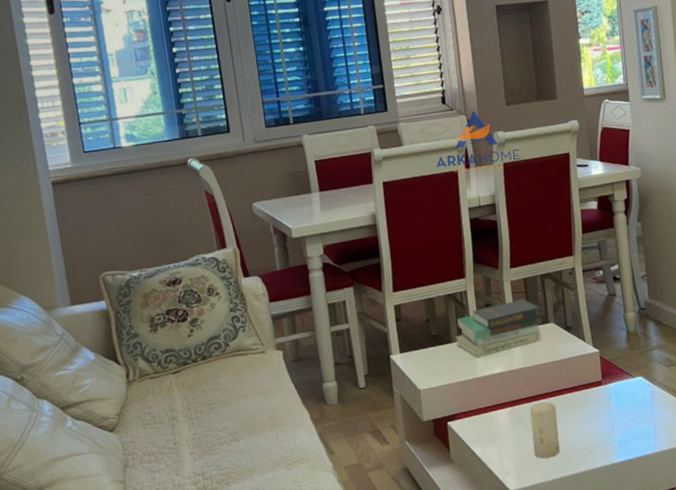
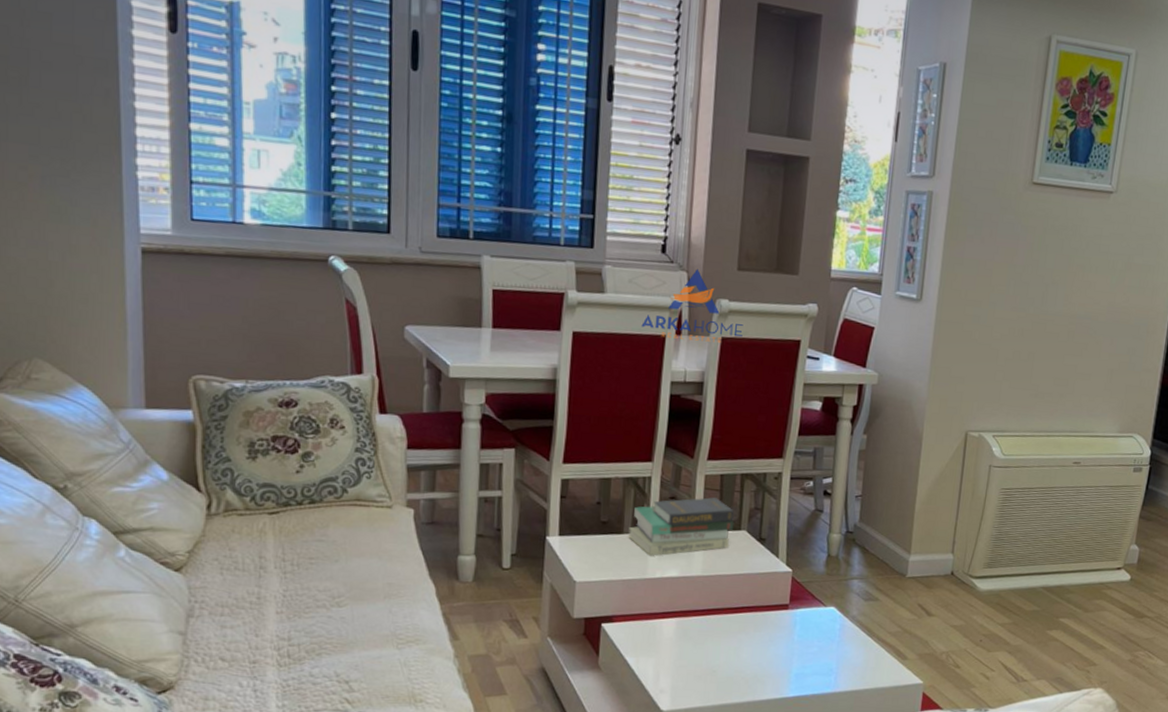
candle: present [530,402,560,459] -> none [696,617,731,681]

